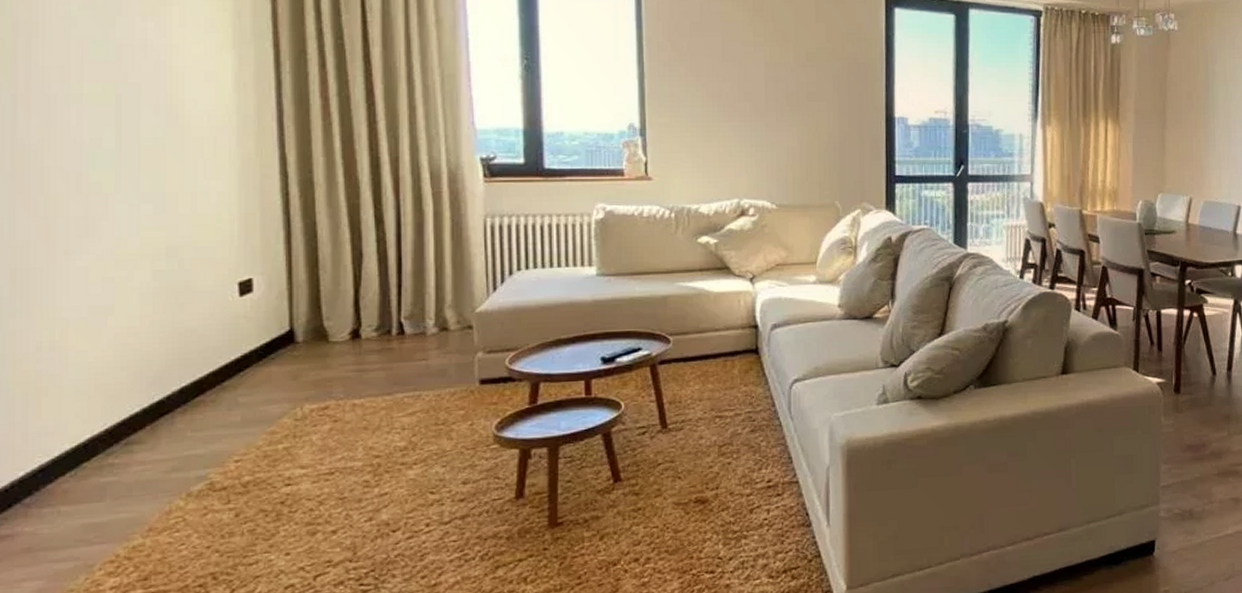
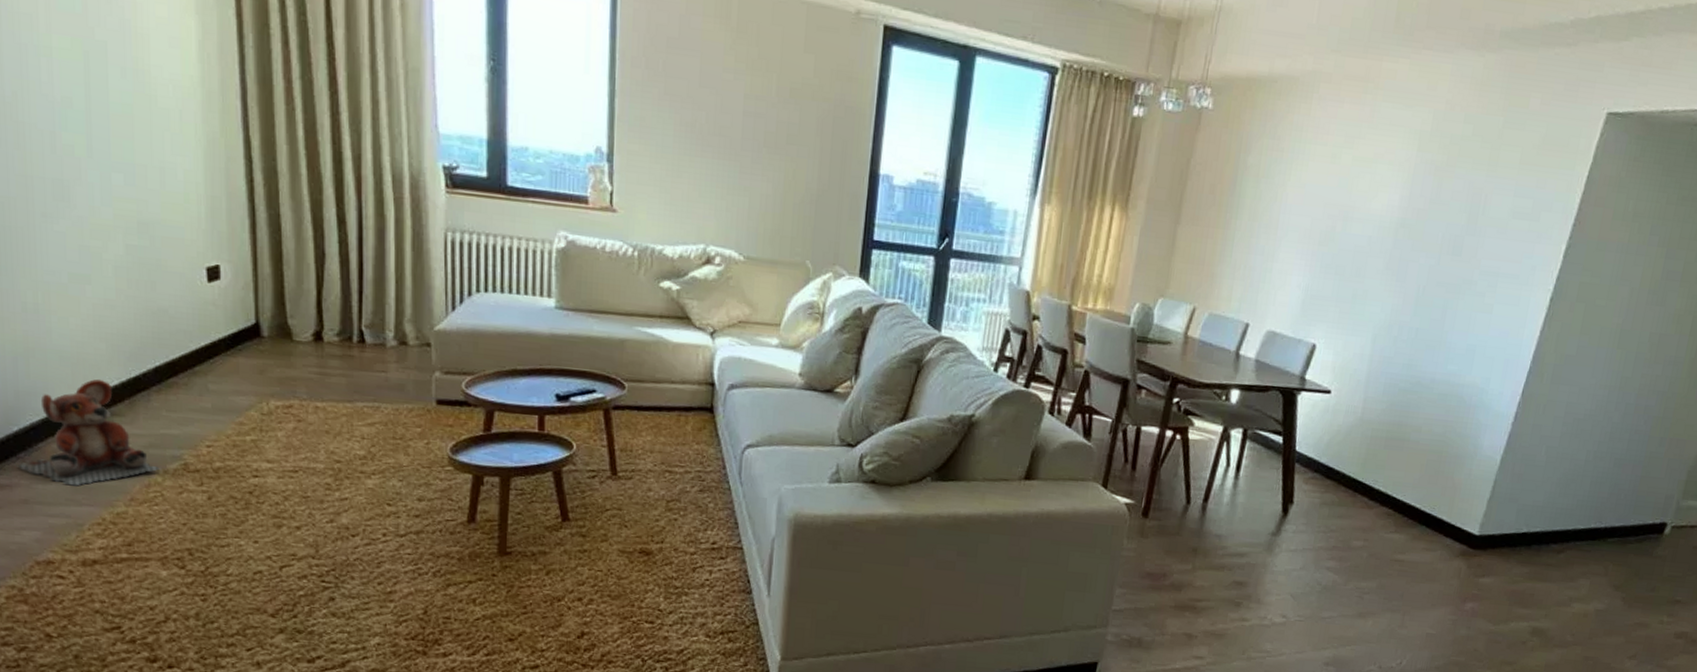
stuffed animal: none [21,408,185,525] -> present [17,378,163,486]

